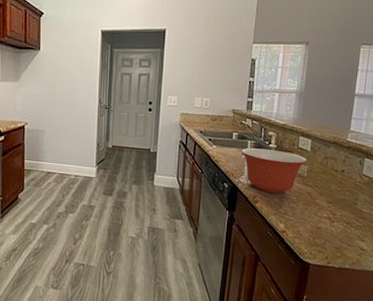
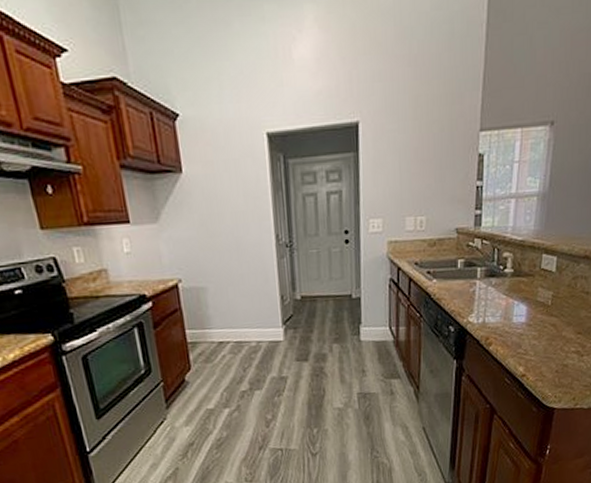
mixing bowl: present [241,148,308,193] -> none [469,275,552,331]

